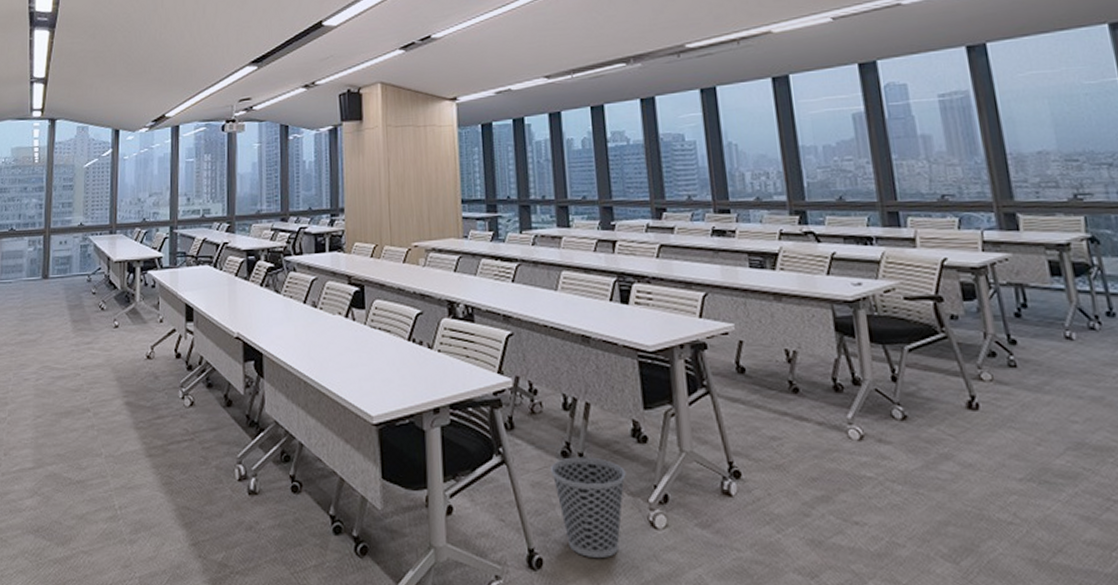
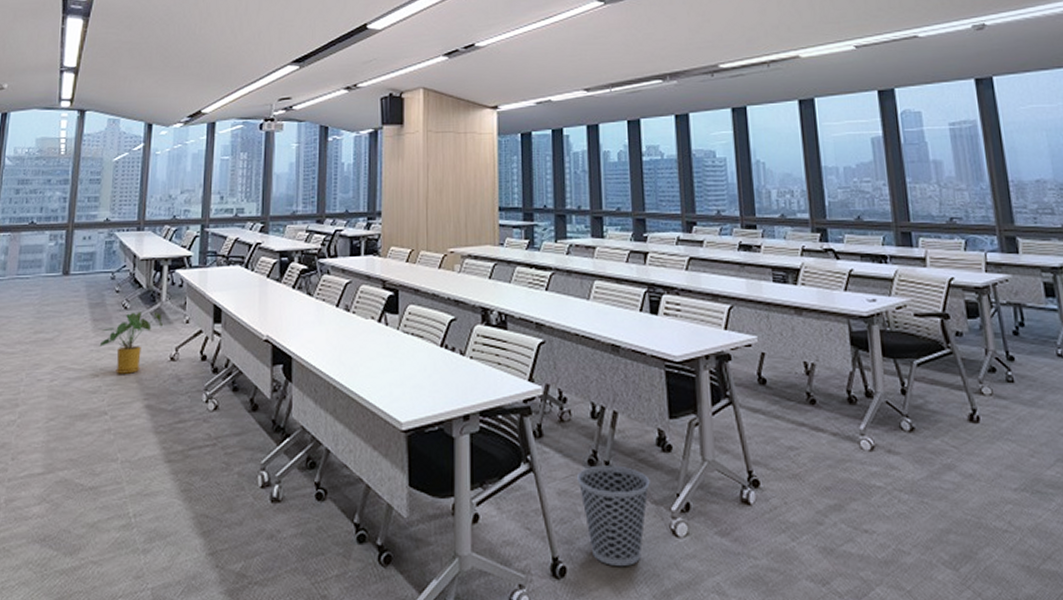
house plant: none [79,312,138,372] -> present [99,311,163,374]

